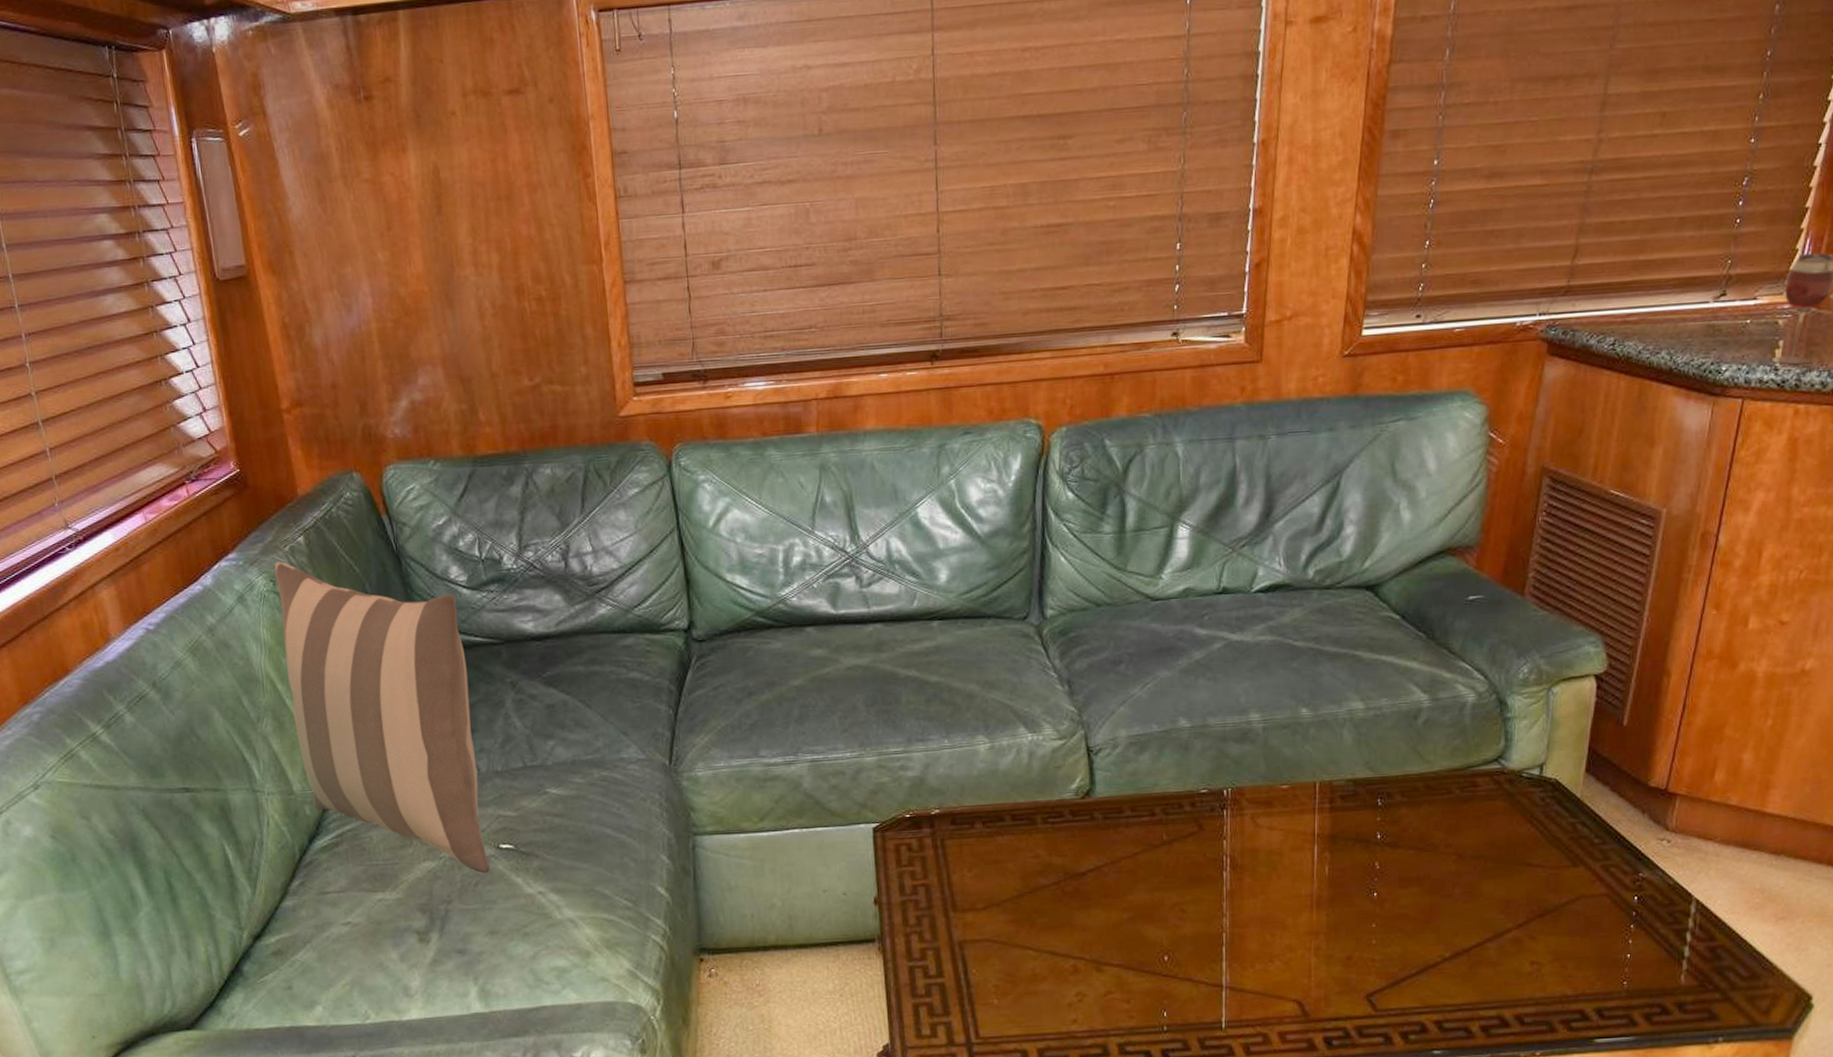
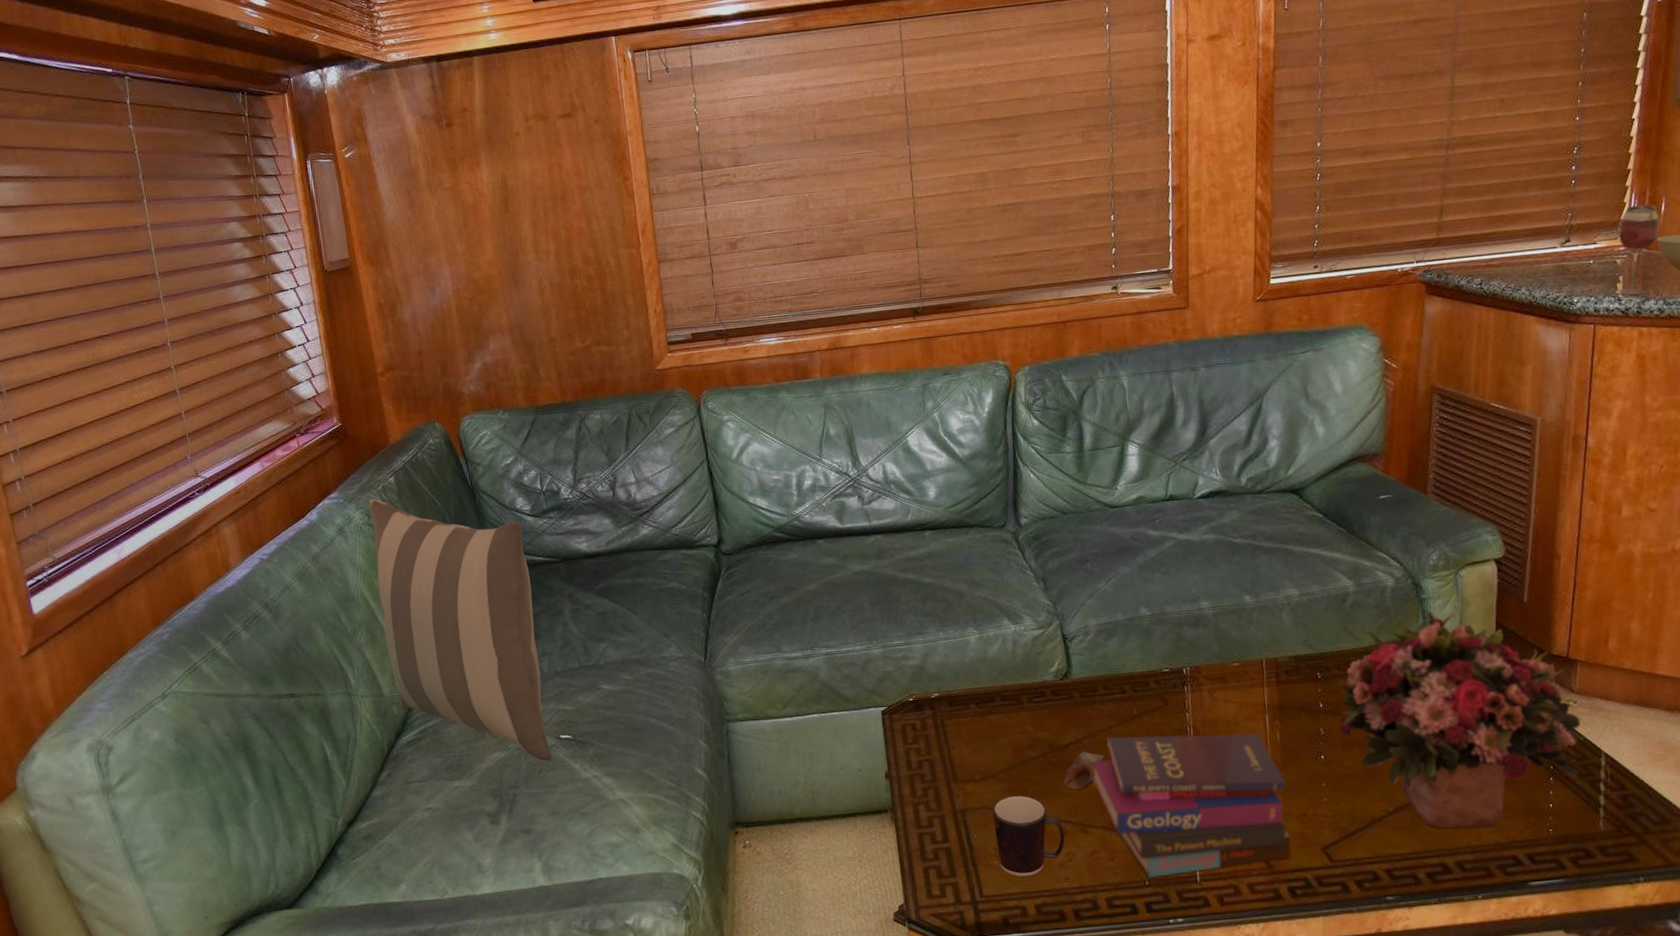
mug: none [995,927,1076,1018] -> present [992,795,1065,877]
seashell: none [1077,879,1126,923] -> present [1062,751,1104,790]
books: none [1111,864,1332,1024] -> present [1092,733,1292,879]
bouquet: none [1397,732,1672,979] -> present [1339,611,1581,829]

